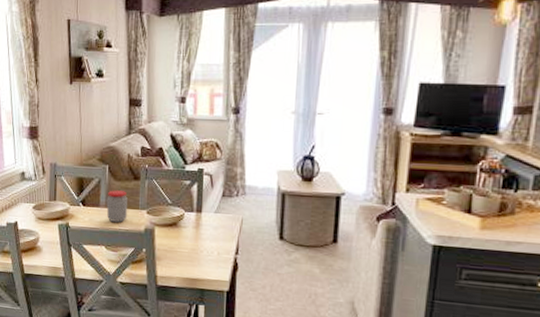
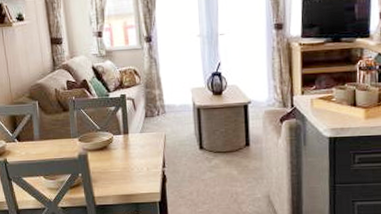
jar: present [106,190,128,223] -> none [39,123,61,154]

